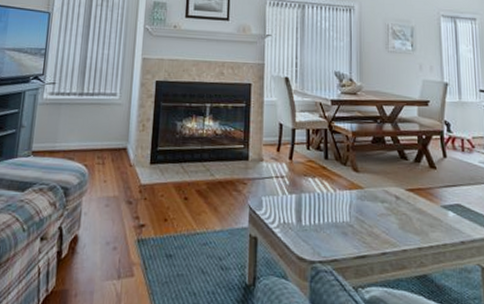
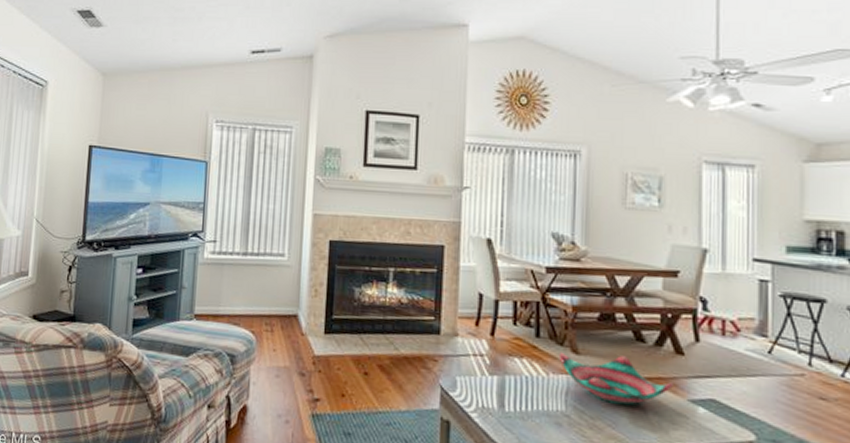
decorative bowl: none [343,171,429,213] -> present [558,351,673,406]

